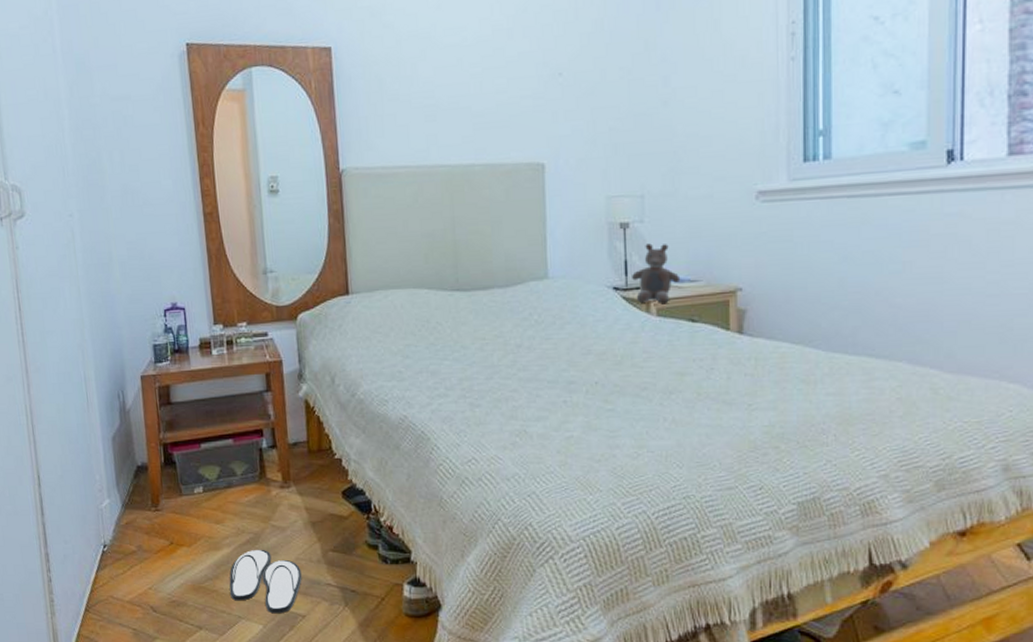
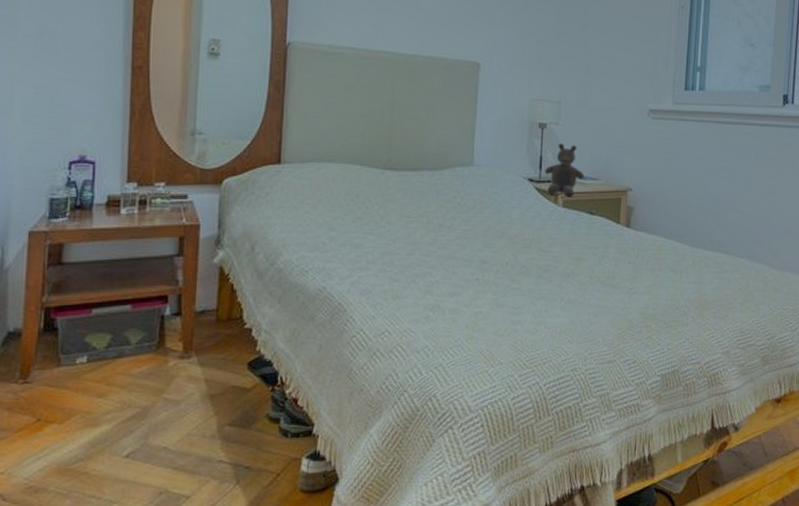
slippers: present [229,549,302,614] -> none [104,425,192,496]

